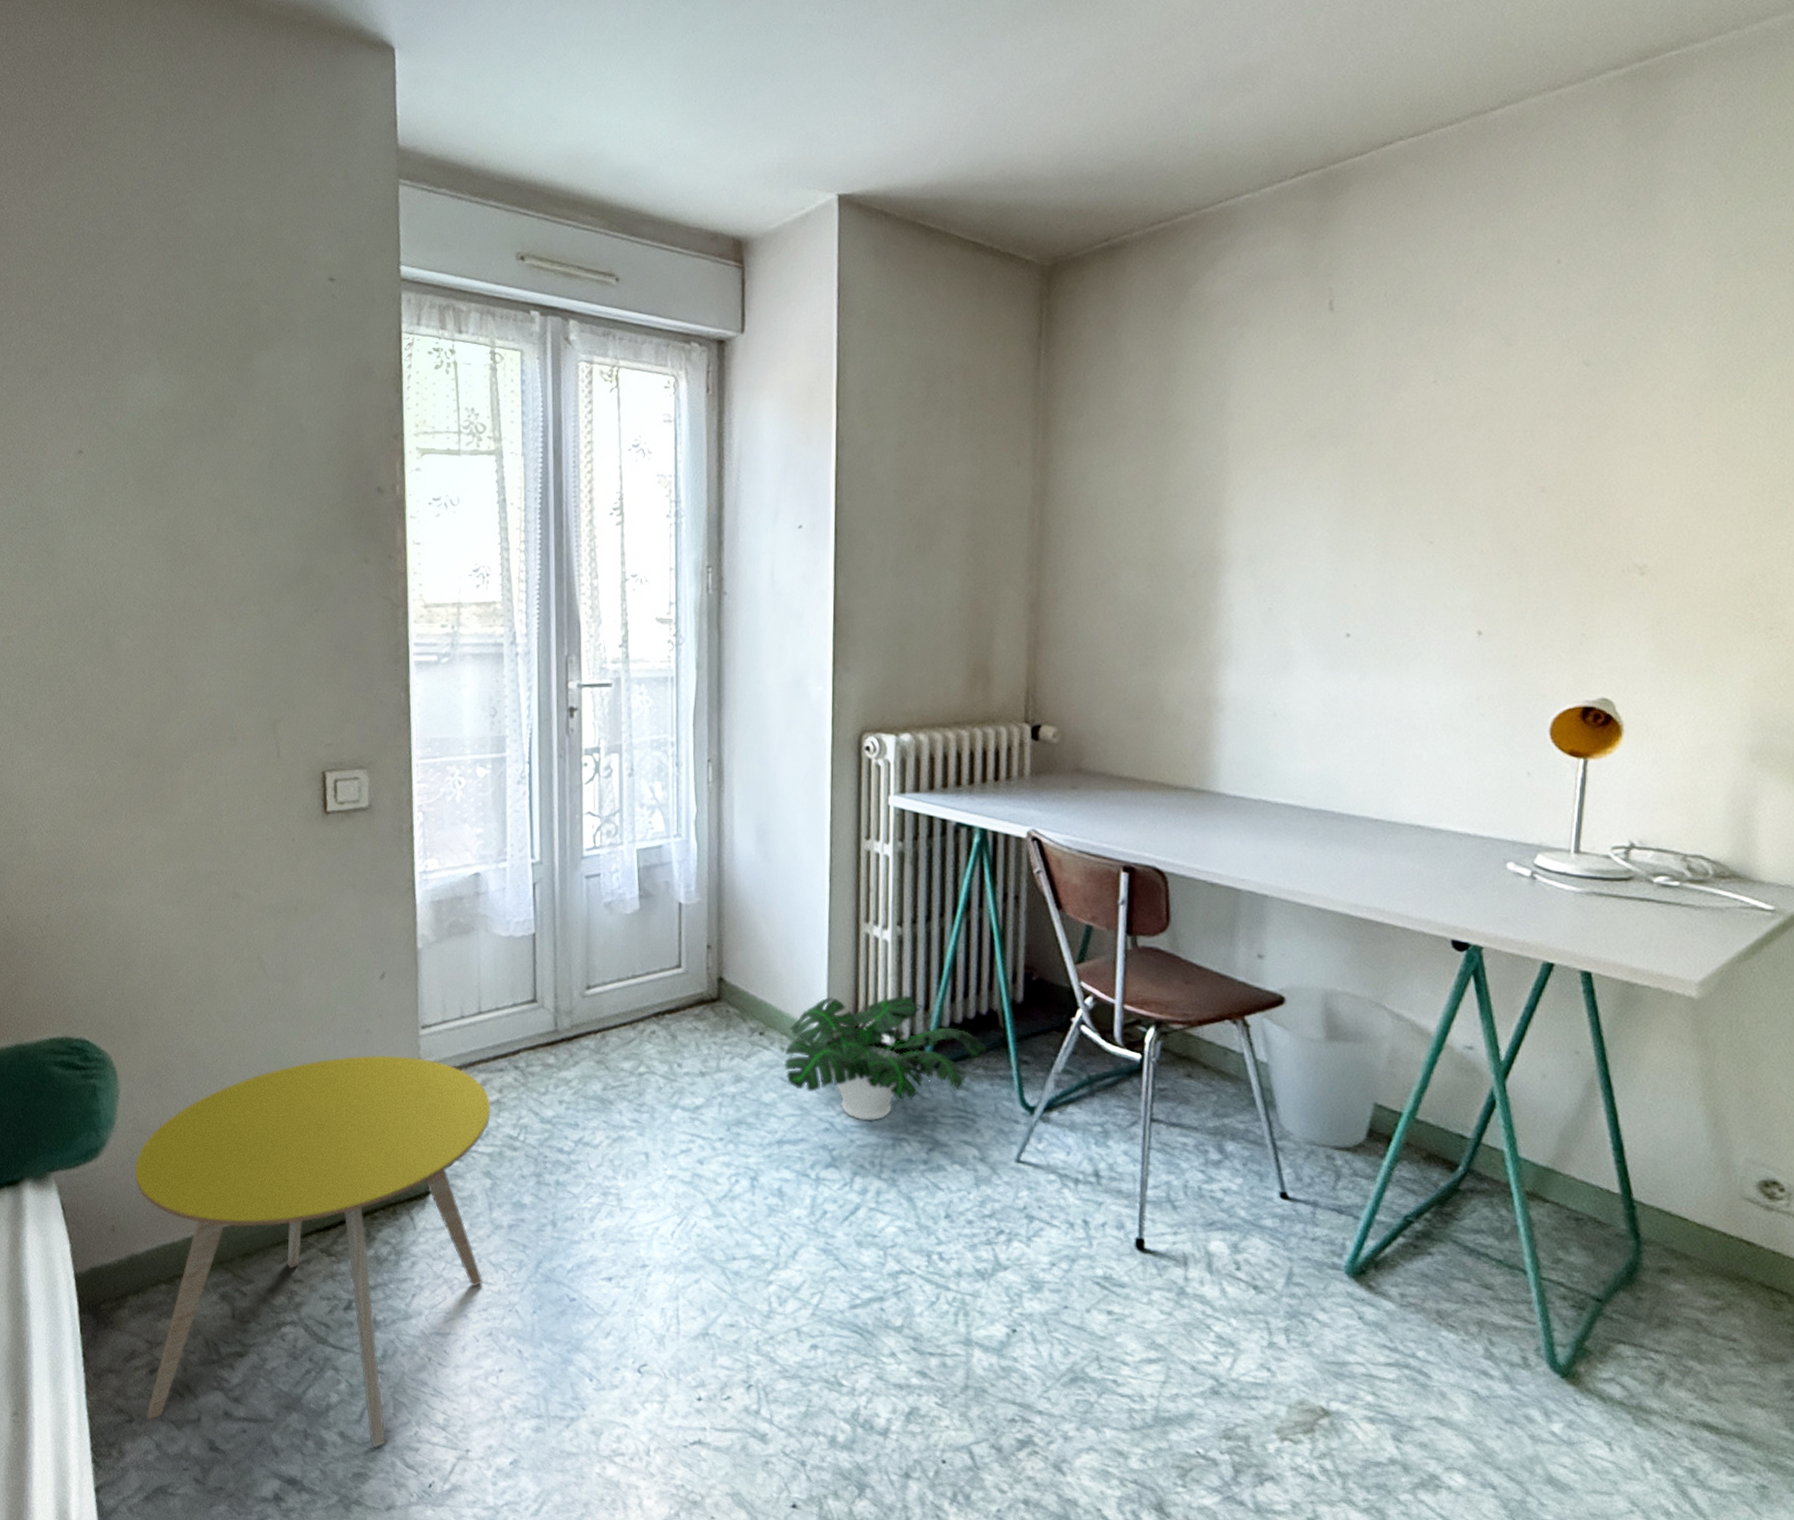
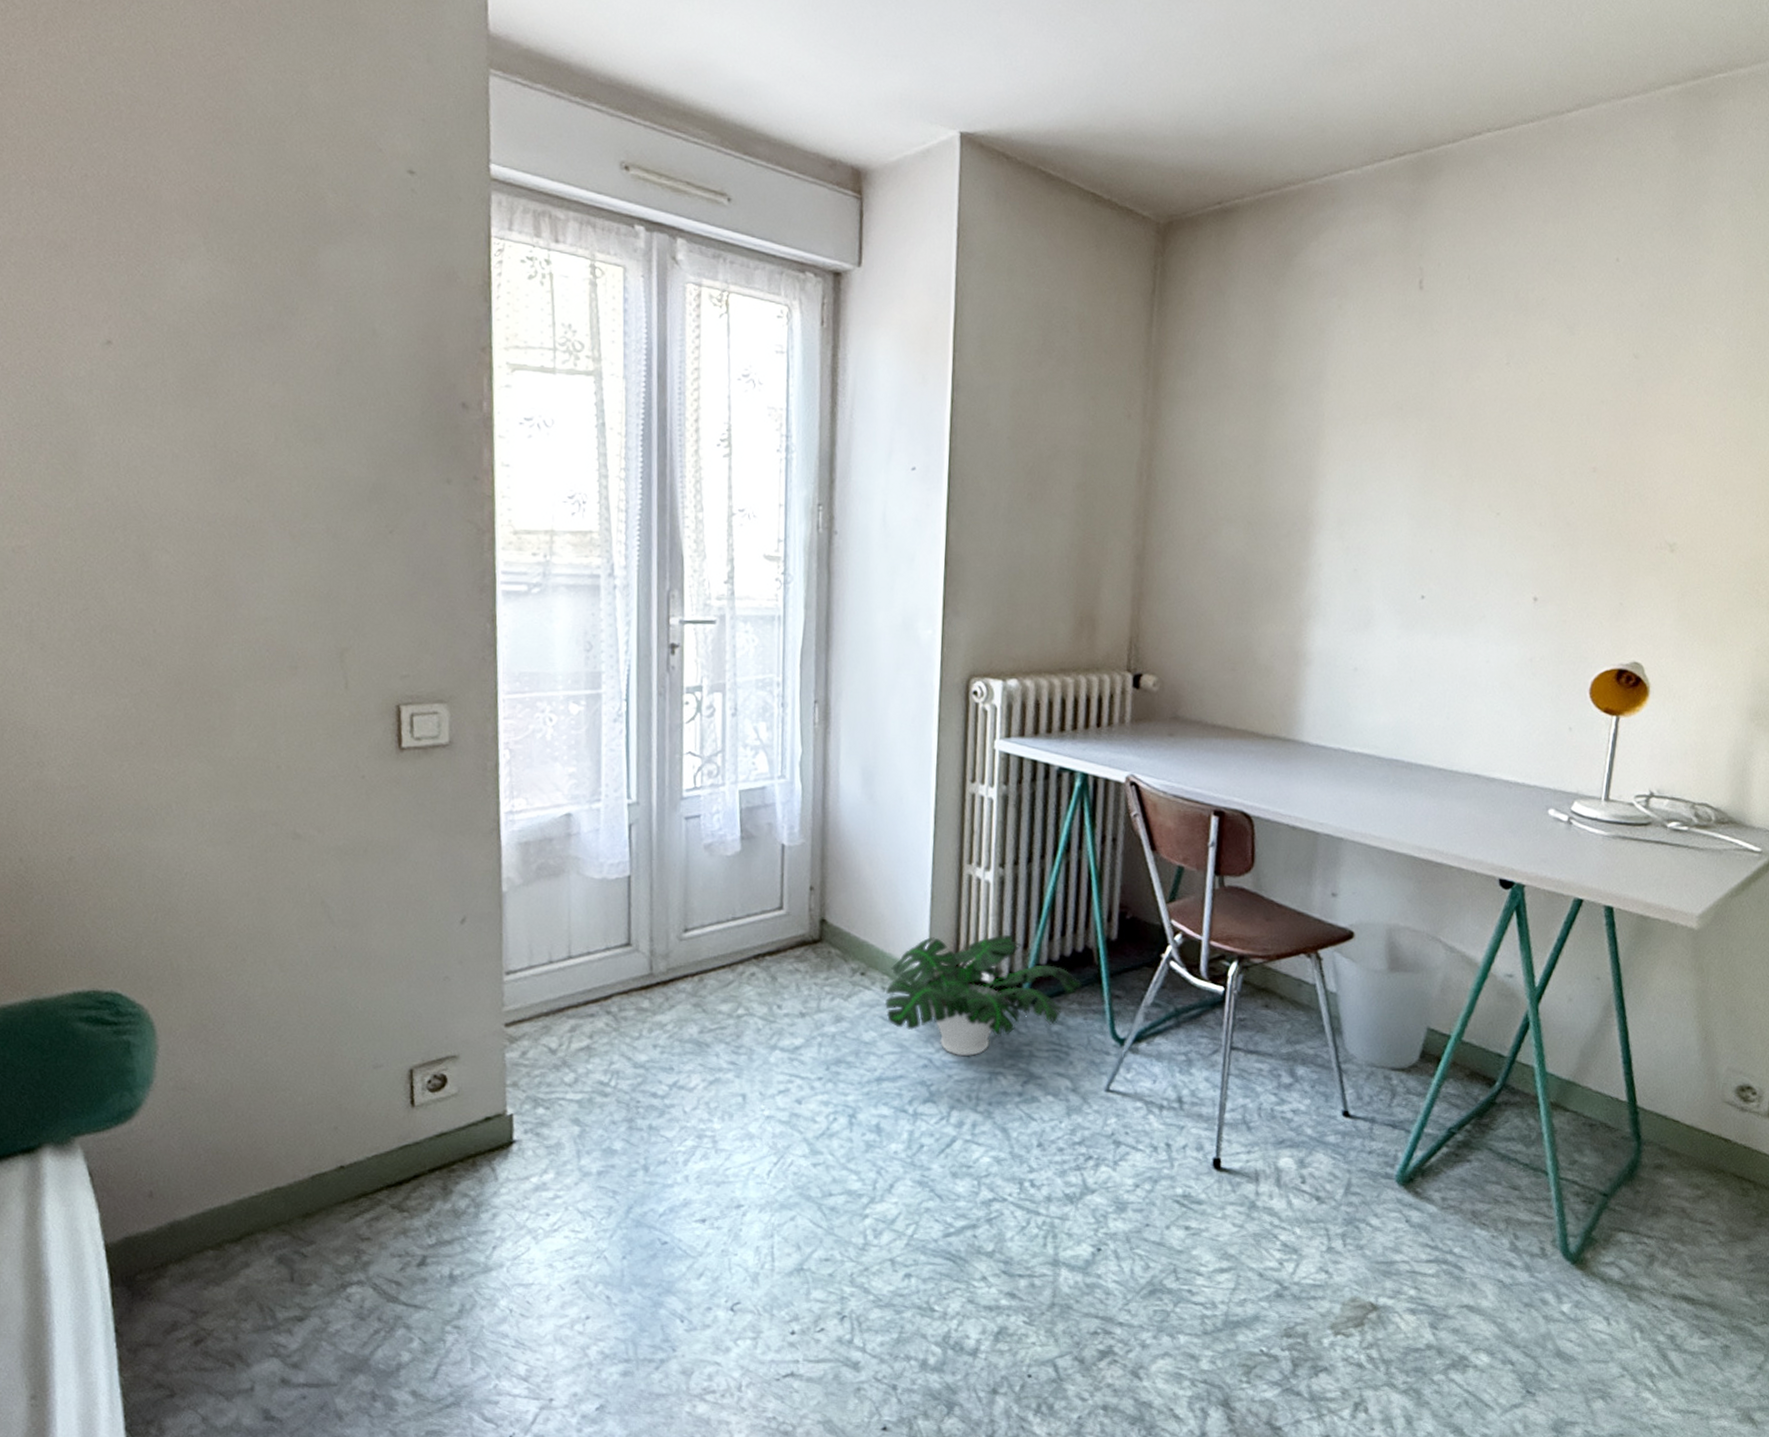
side table: present [134,1055,491,1449] -> none [176,1003,581,1405]

